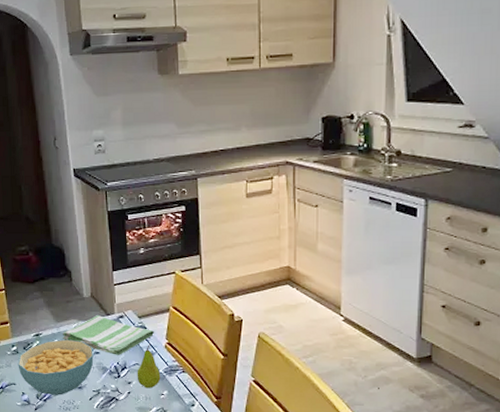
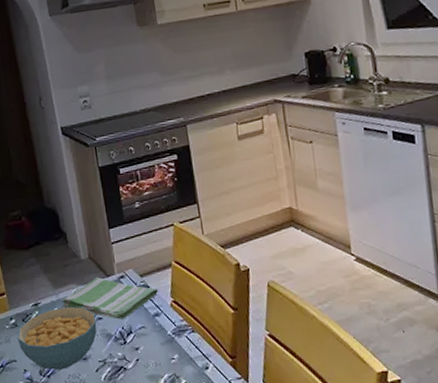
fruit: present [137,343,161,389] -> none [143,303,170,354]

